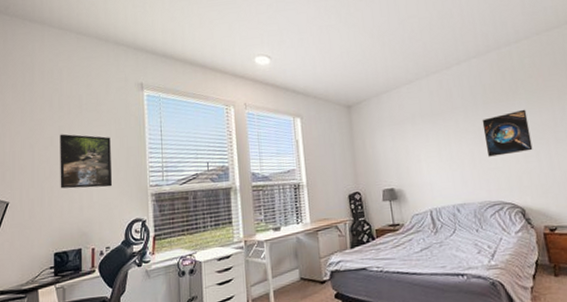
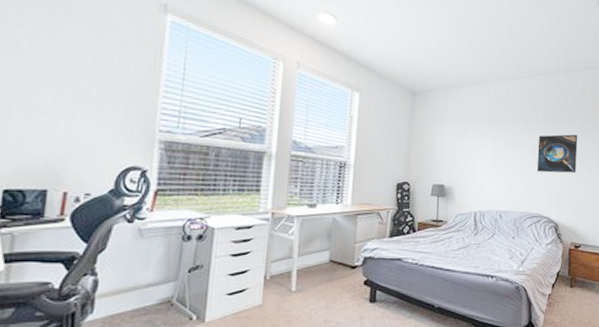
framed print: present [60,134,112,189] -> none [23,39,111,122]

